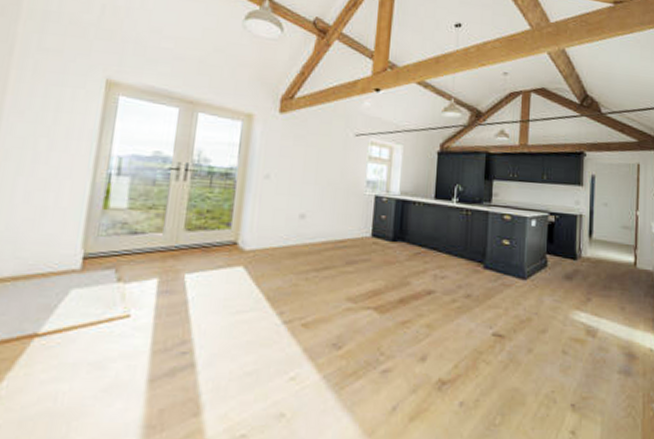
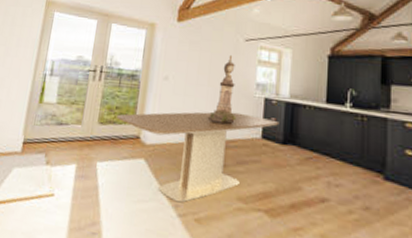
dining table: none [208,211,390,309] -> present [117,112,280,203]
decorative urn: none [314,150,346,224] -> present [207,54,237,124]

